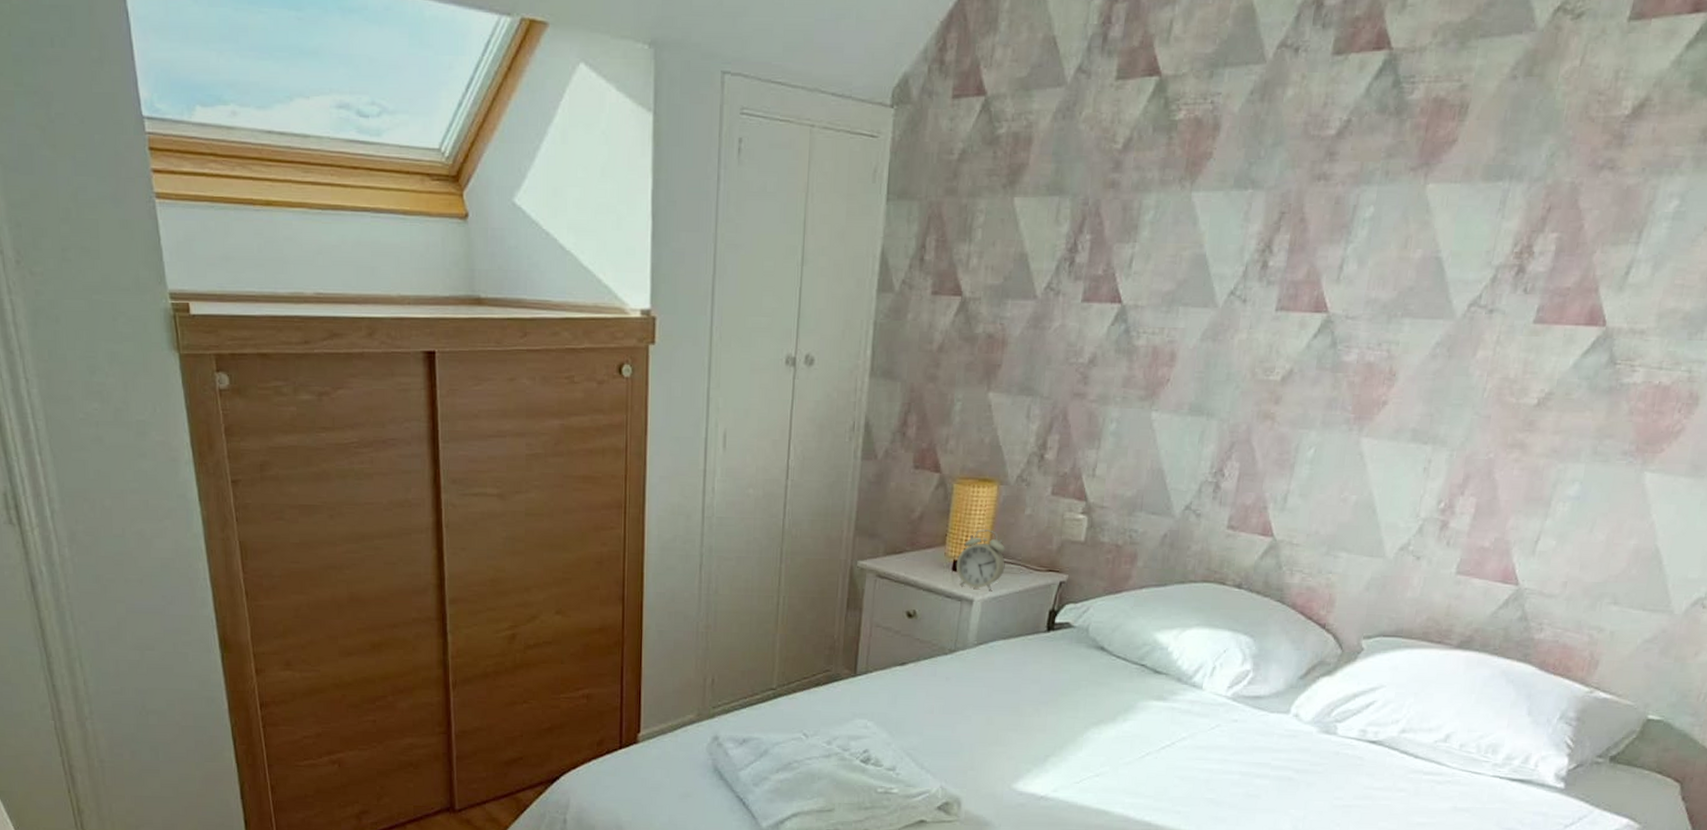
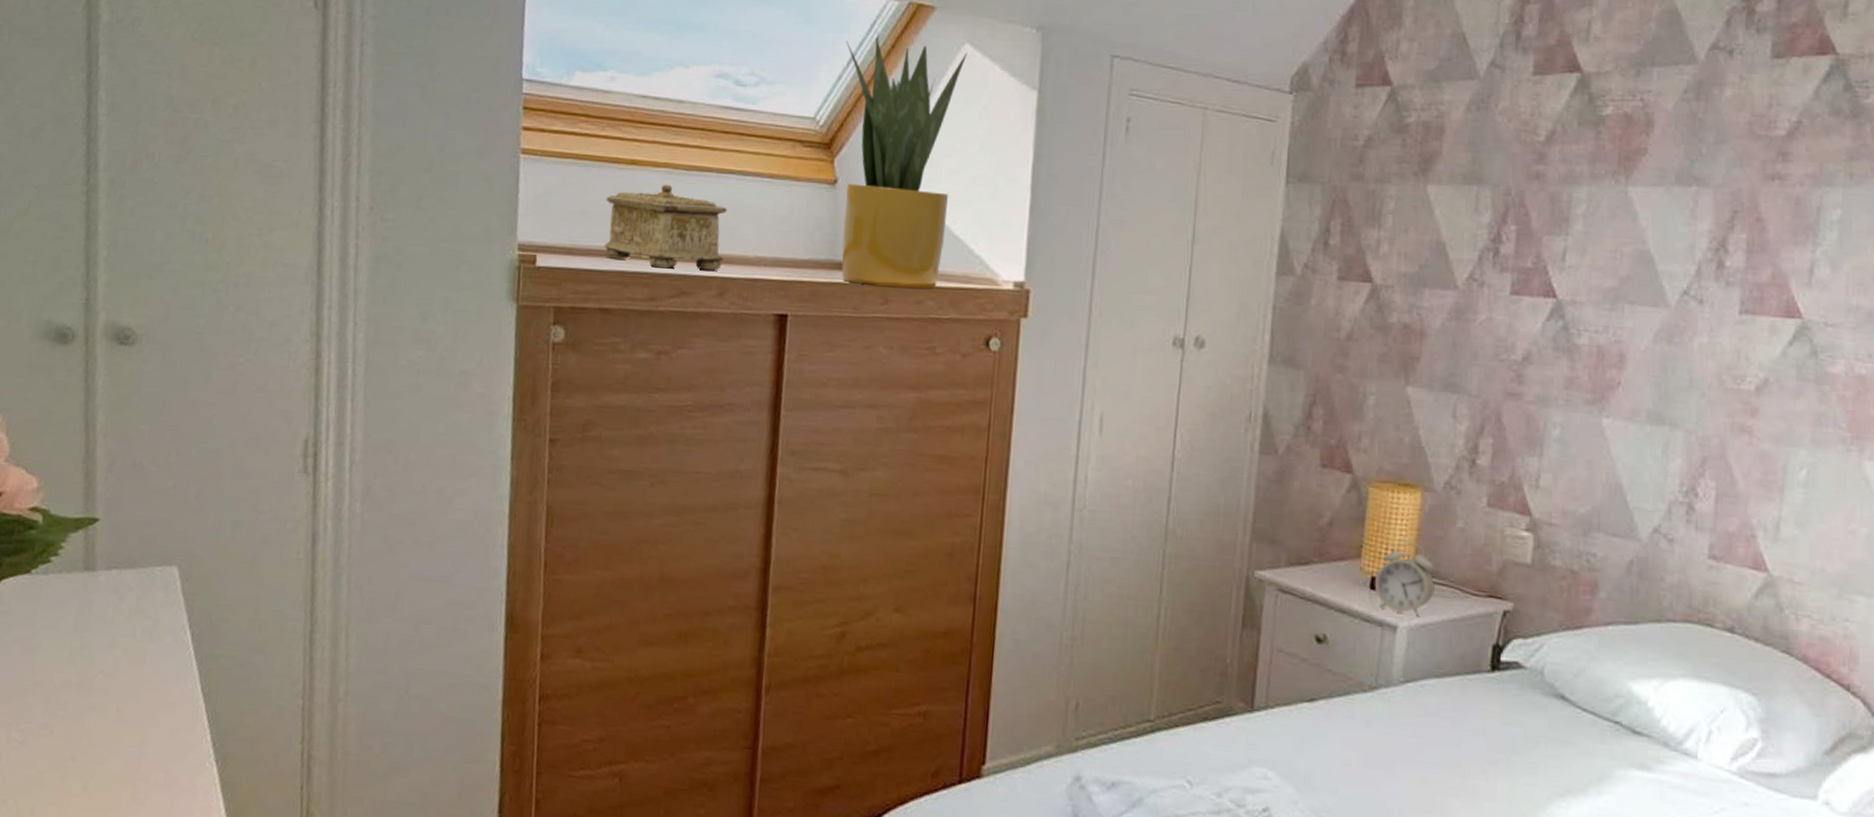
decorative box: none [247,225,369,311] -> present [603,184,727,270]
planter: none [462,53,583,321] -> present [841,32,968,290]

